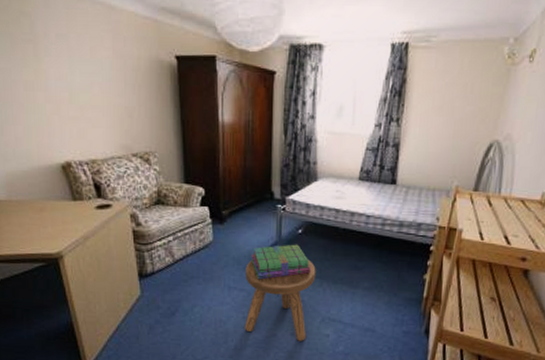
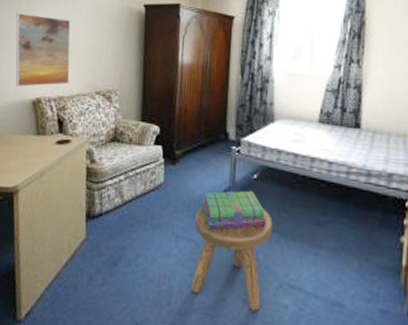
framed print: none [22,64,100,149] -> present [15,13,71,87]

